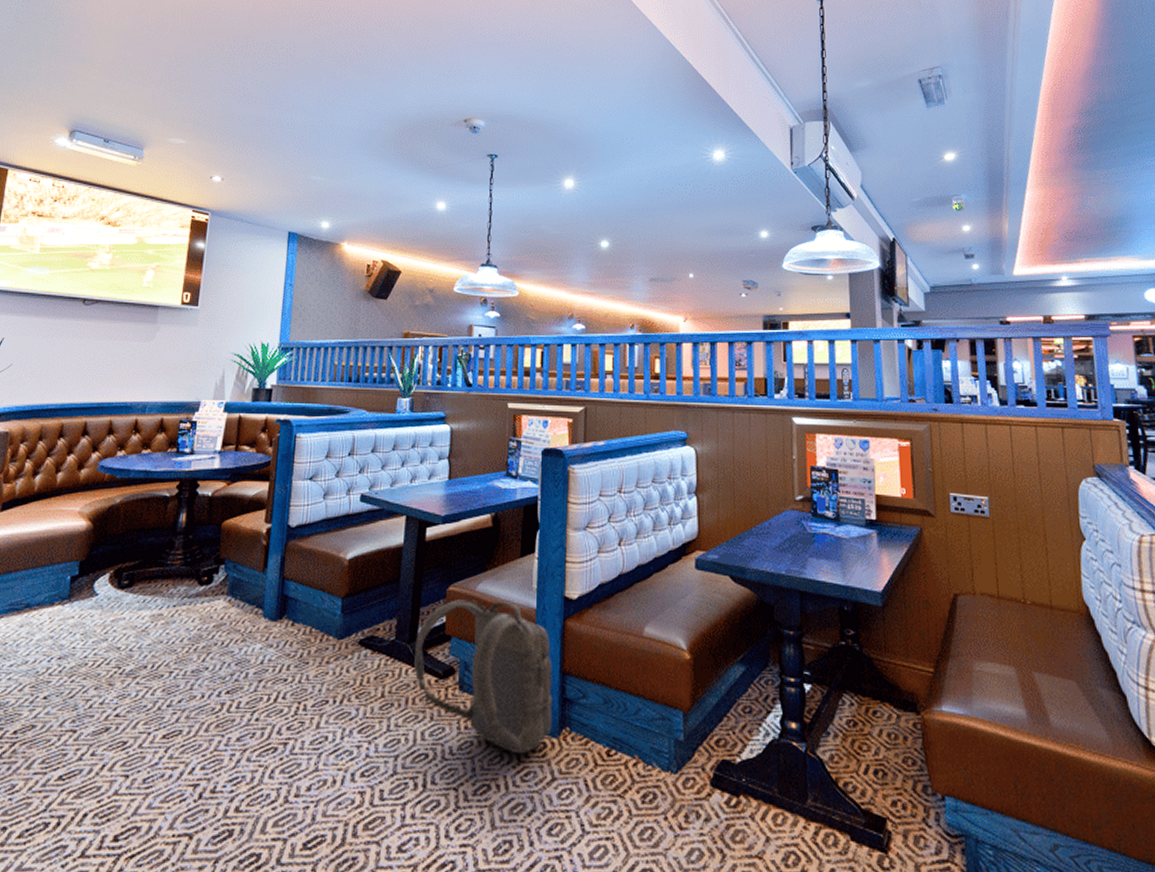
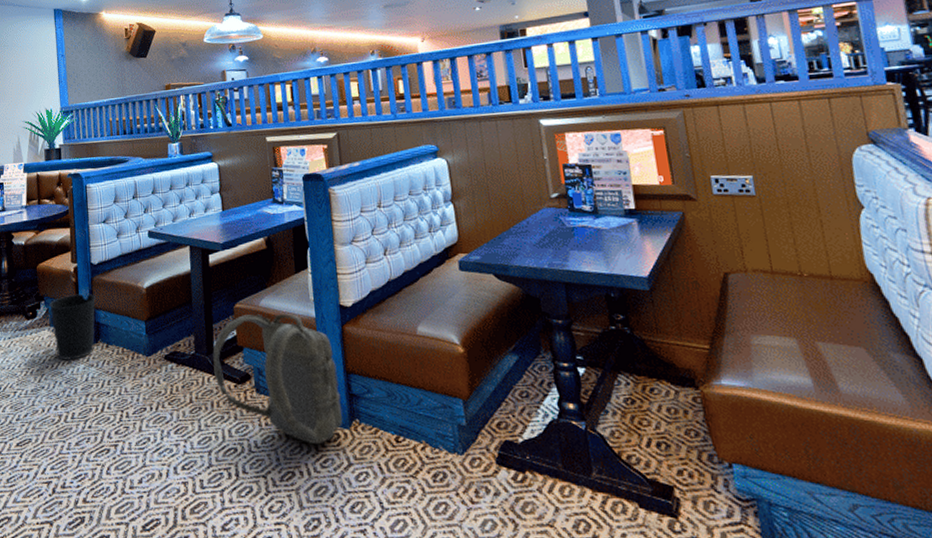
wastebasket: none [230,559,287,638] -> present [49,293,96,360]

